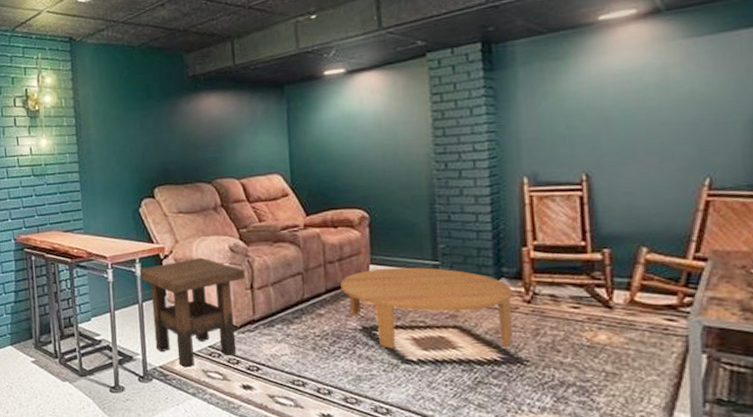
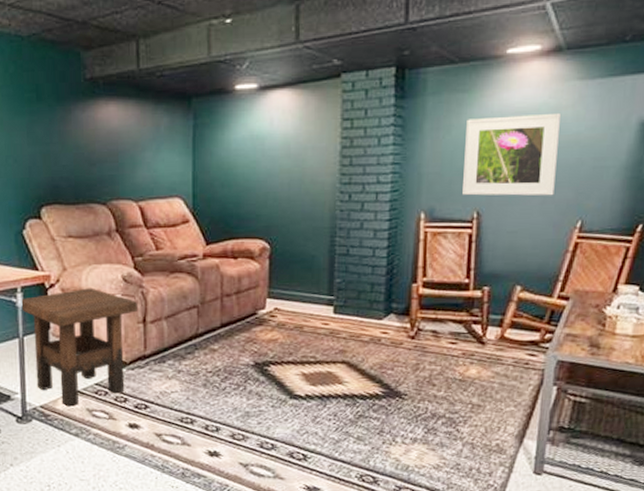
coffee table: present [340,267,513,349] -> none [236,301,399,385]
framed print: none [563,71,673,158] -> present [462,112,560,196]

